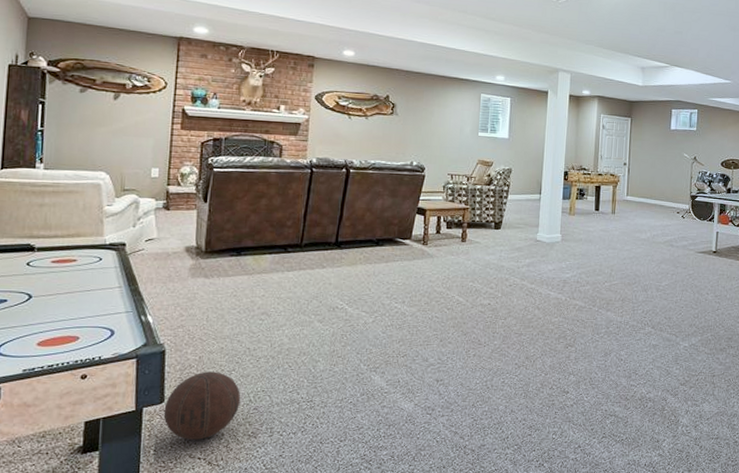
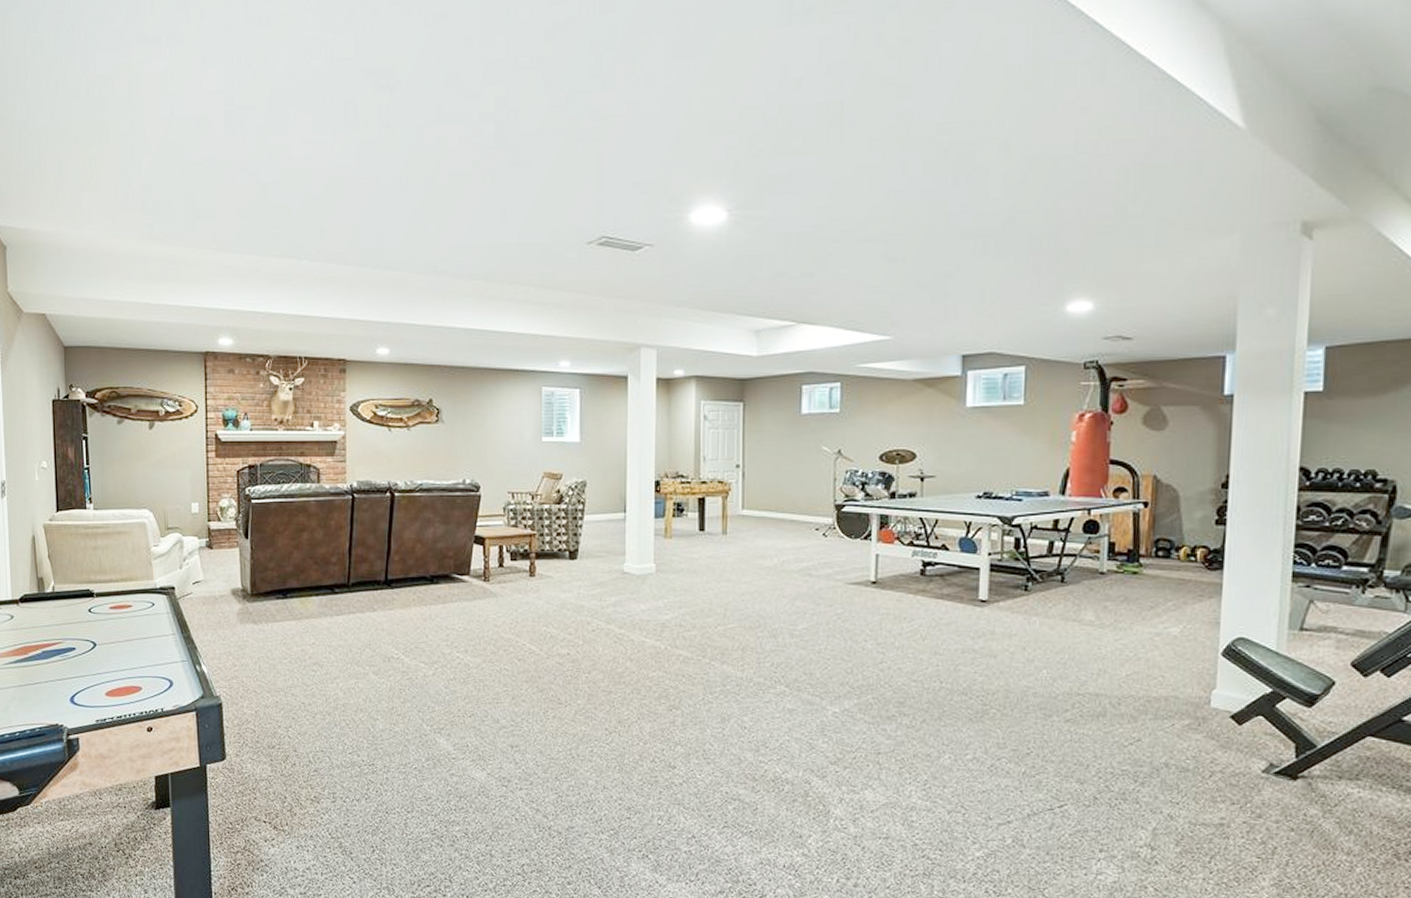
basketball: present [163,371,240,440] -> none [226,727,299,802]

